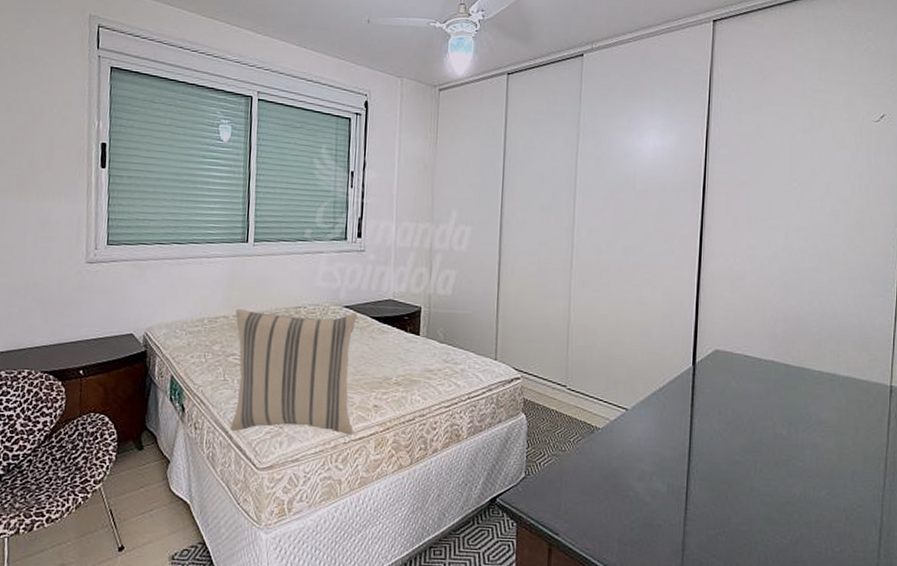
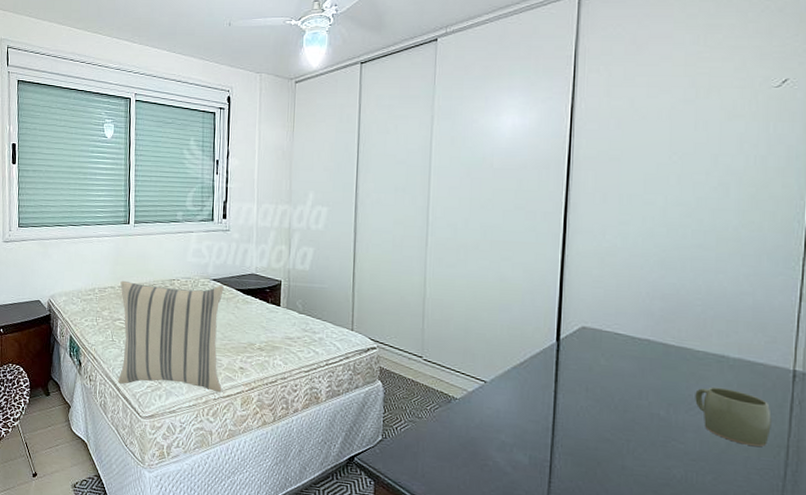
mug: none [812,404,873,459] -> present [695,387,772,447]

